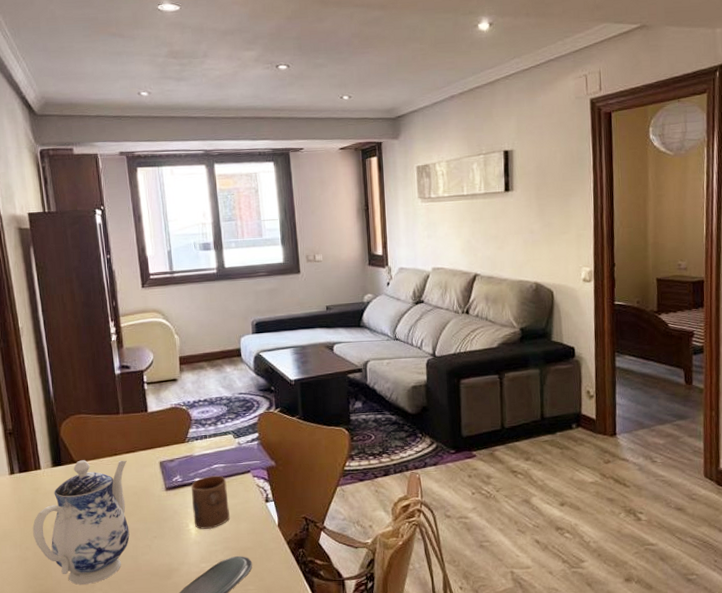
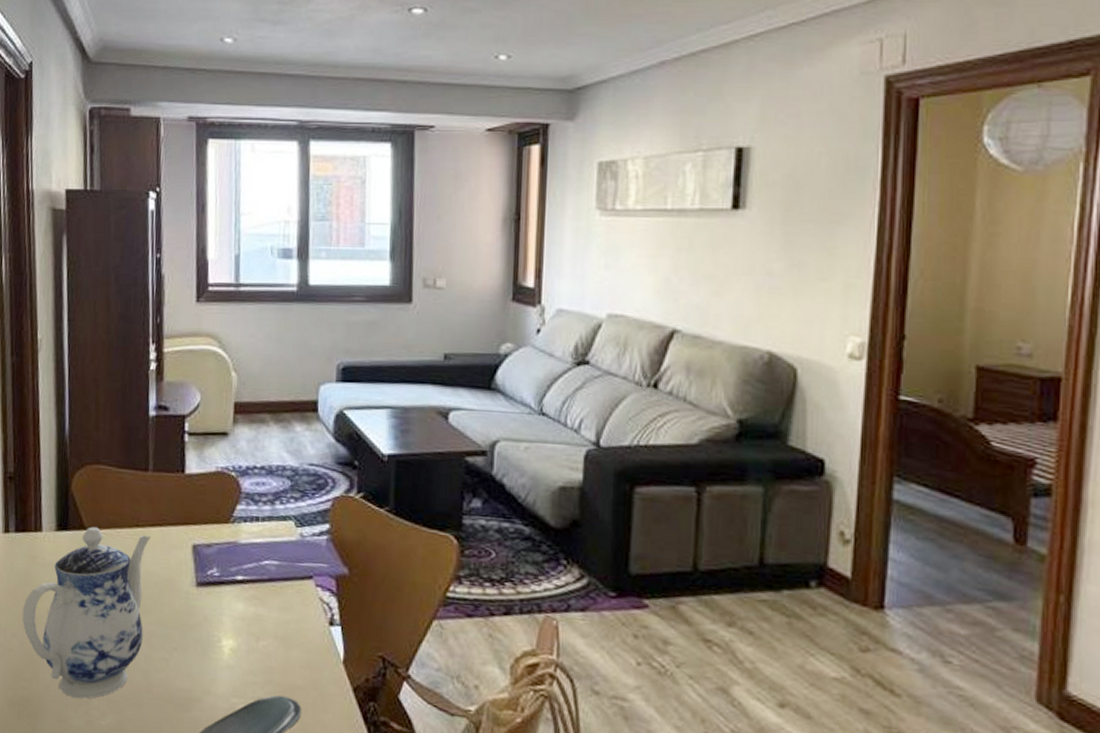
cup: present [191,475,230,530] -> none [228,574,279,652]

